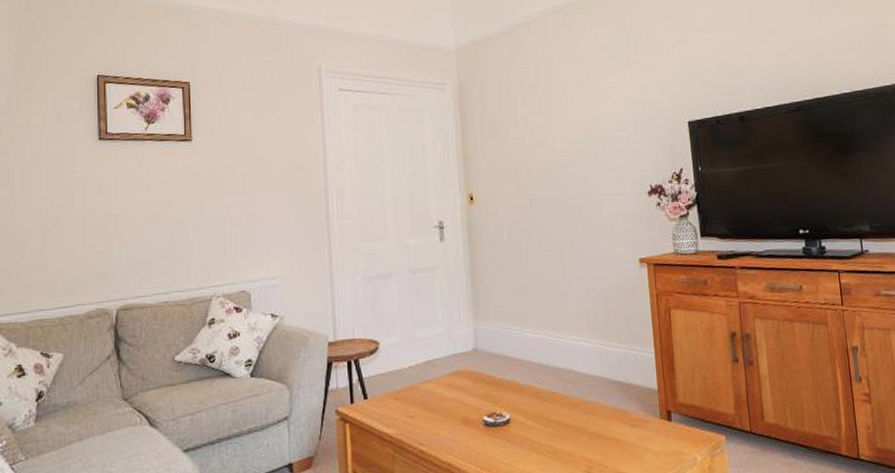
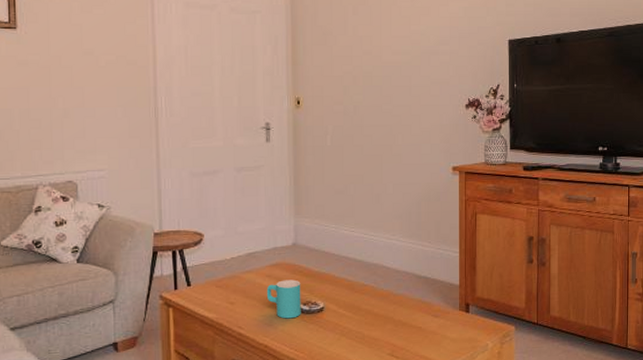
cup: none [447,389,486,433] -> present [266,279,301,319]

